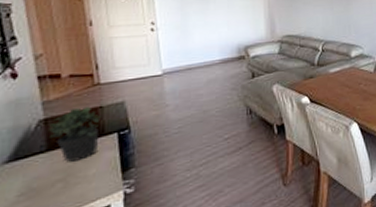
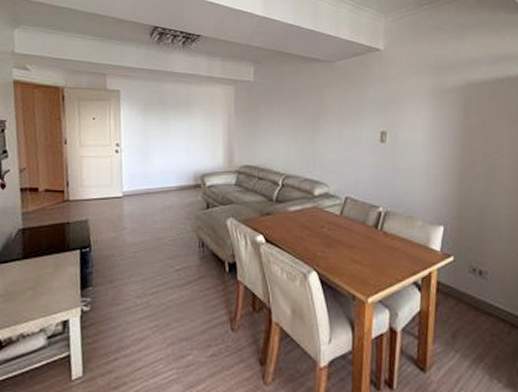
potted plant: present [49,106,101,162] -> none [25,221,68,272]

